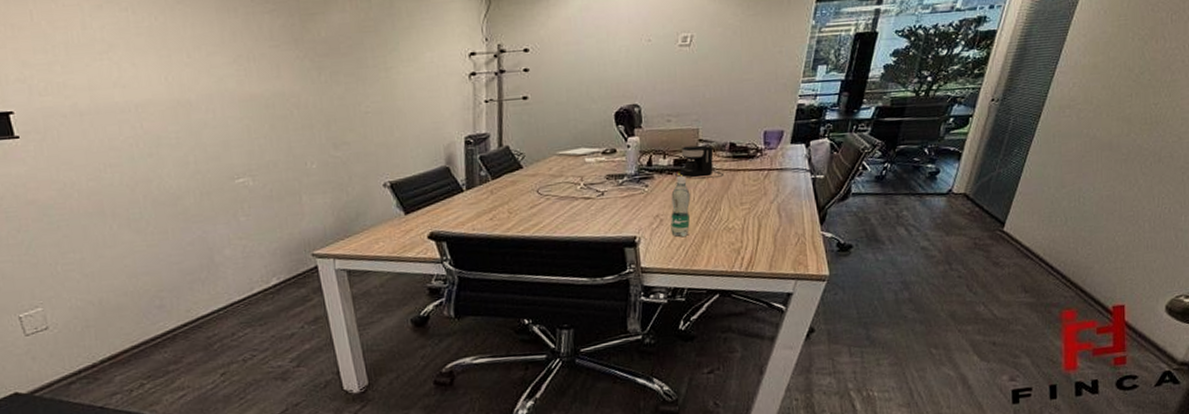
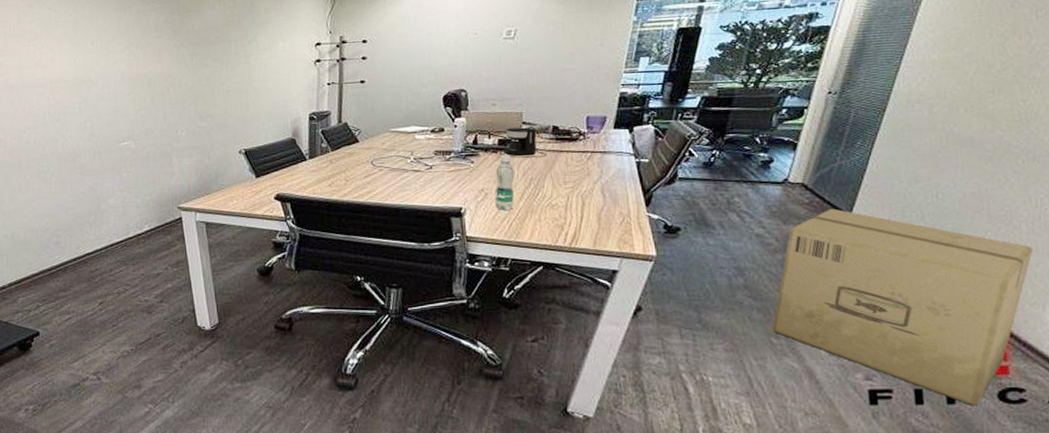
cardboard box: none [932,217,1152,396] -> present [772,208,1033,406]

